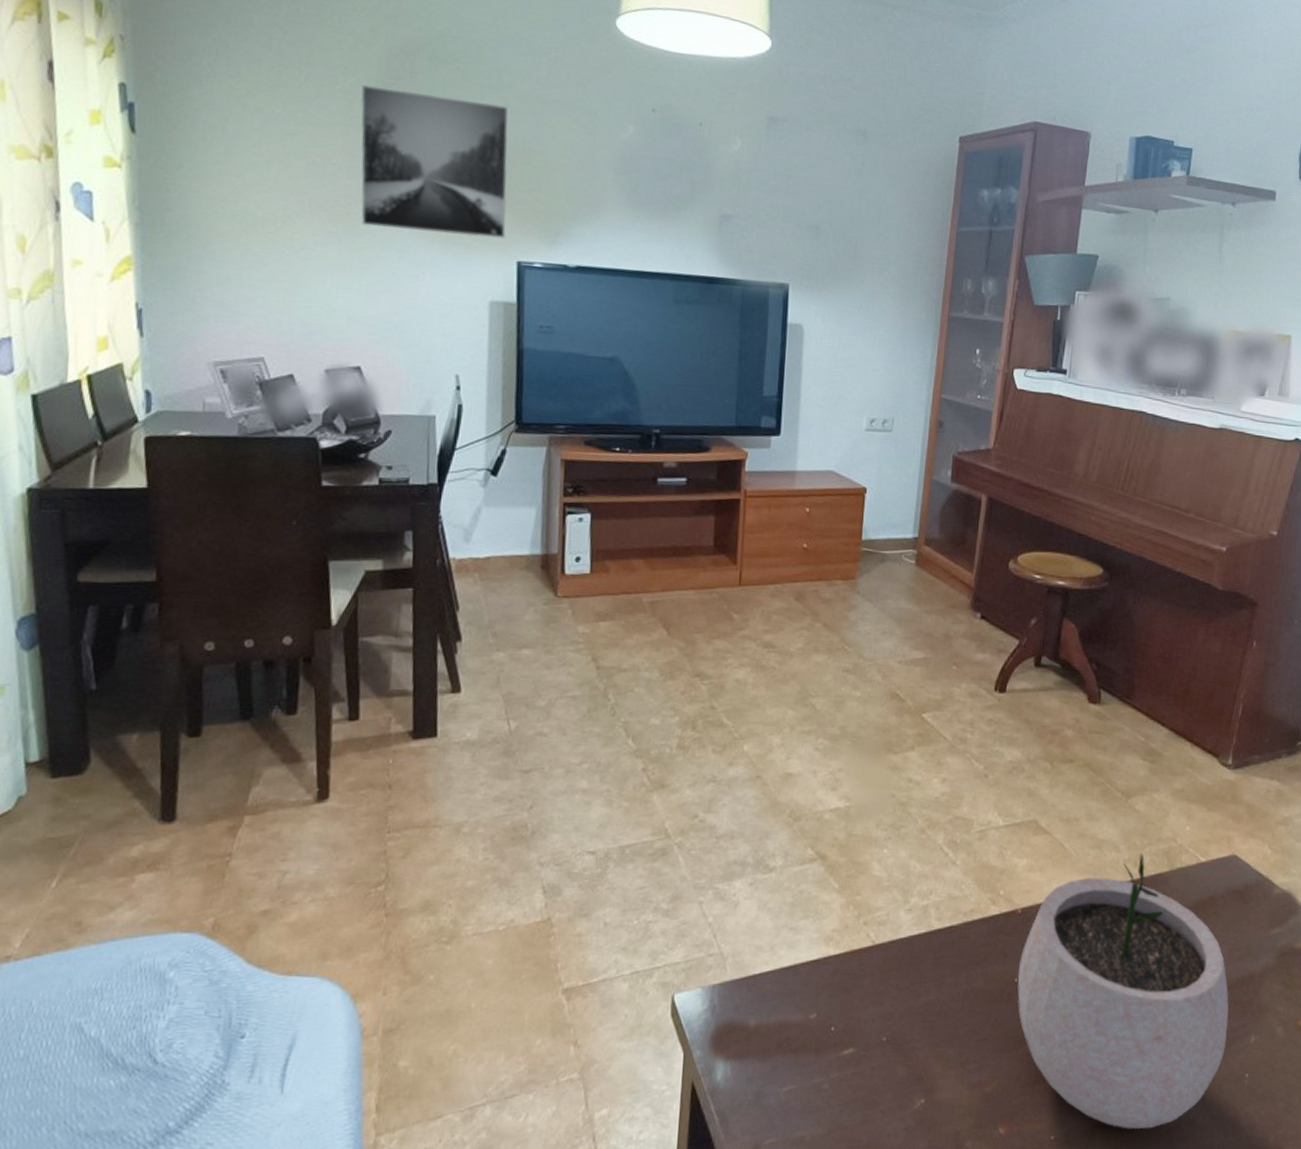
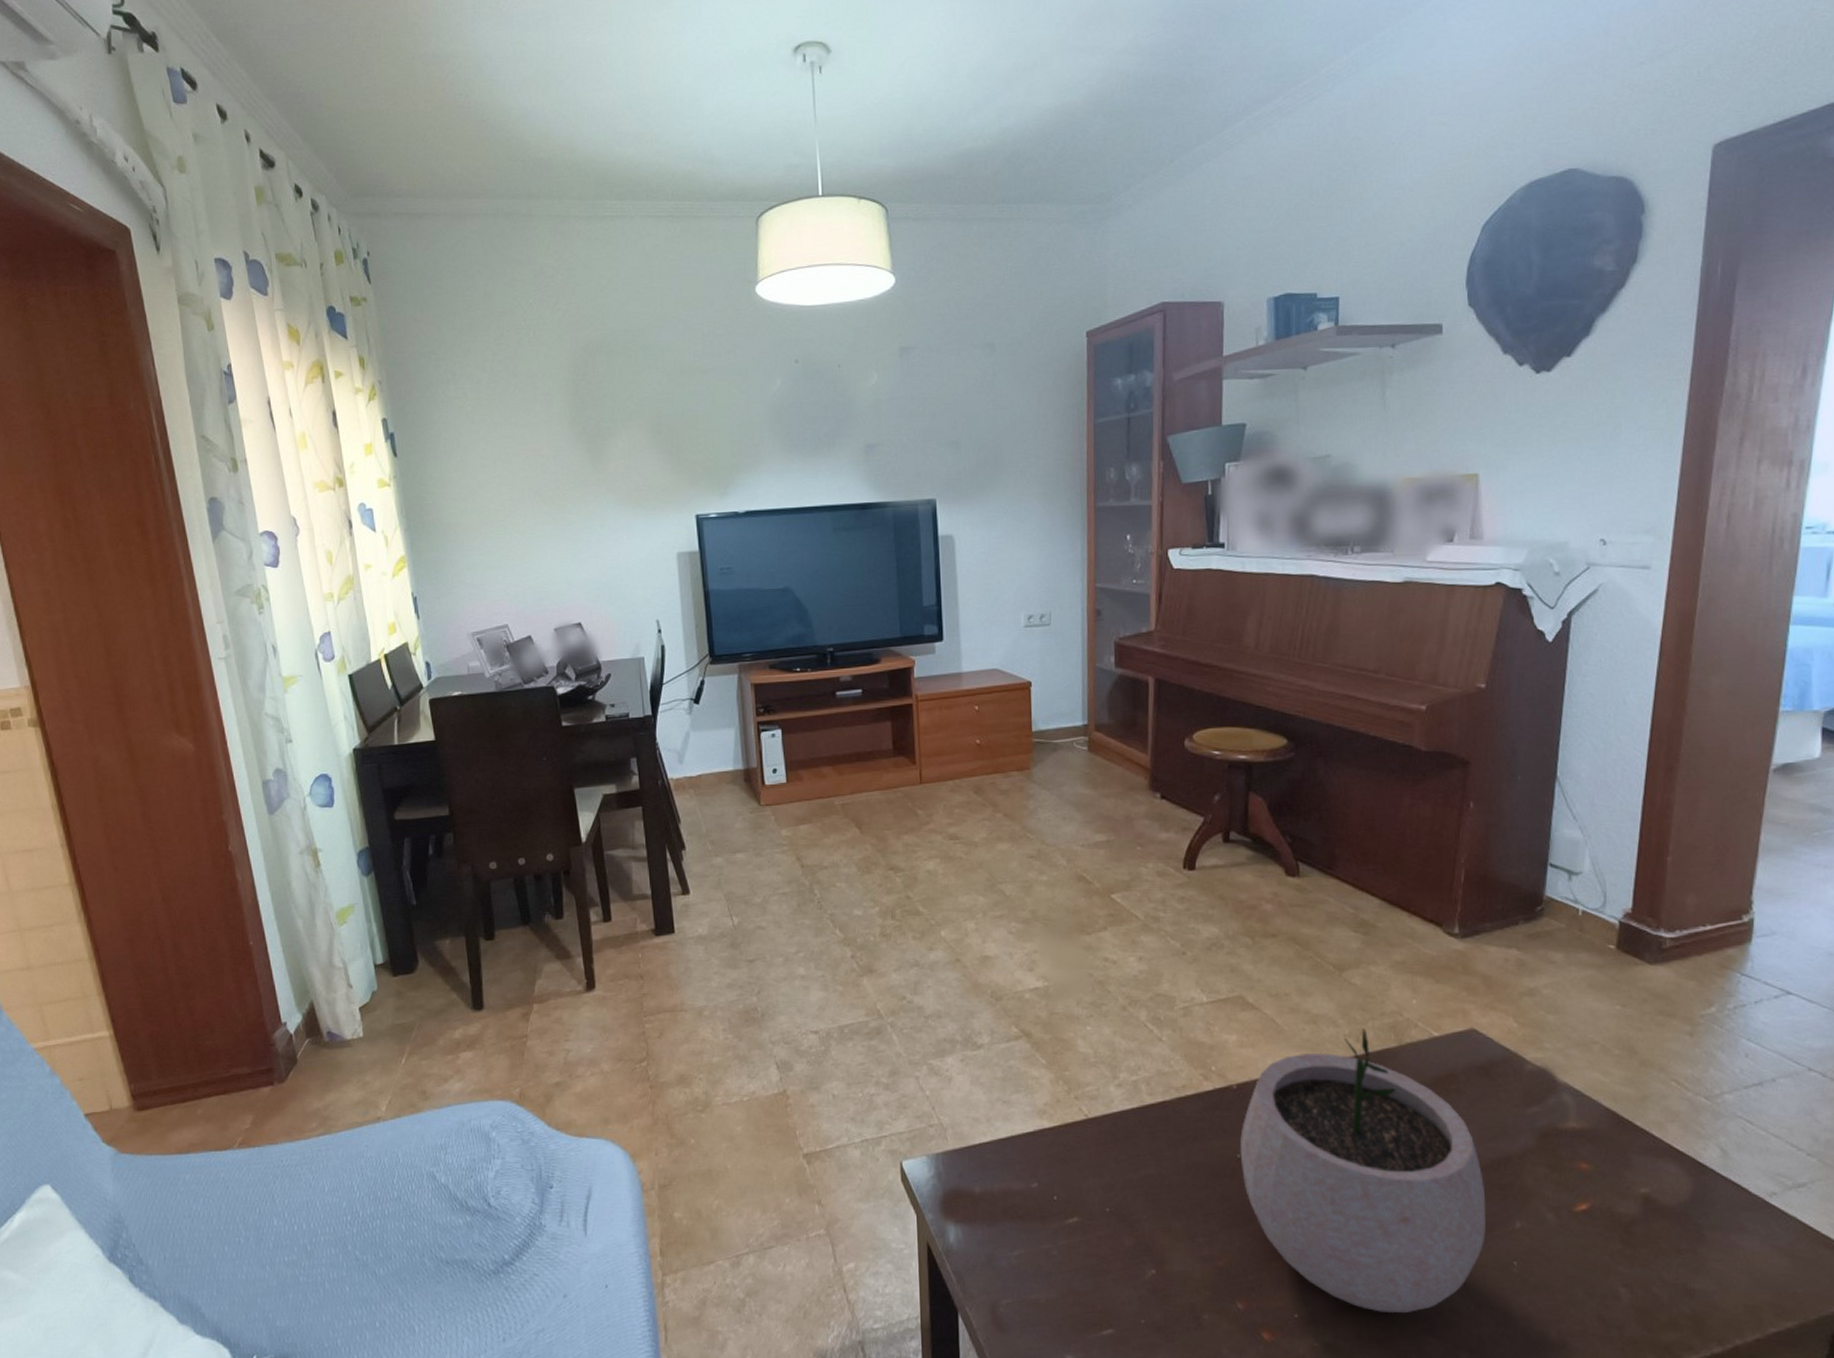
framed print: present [361,85,508,239] -> none [556,381,684,504]

